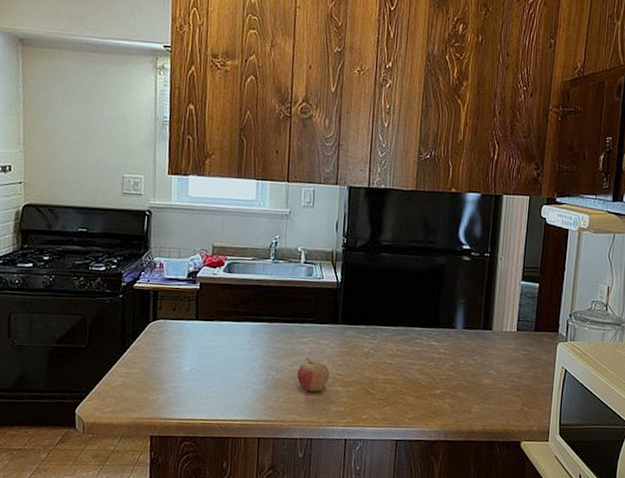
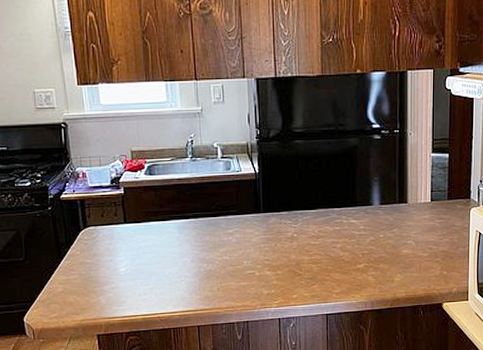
fruit: present [297,358,330,392] -> none [227,248,258,279]

